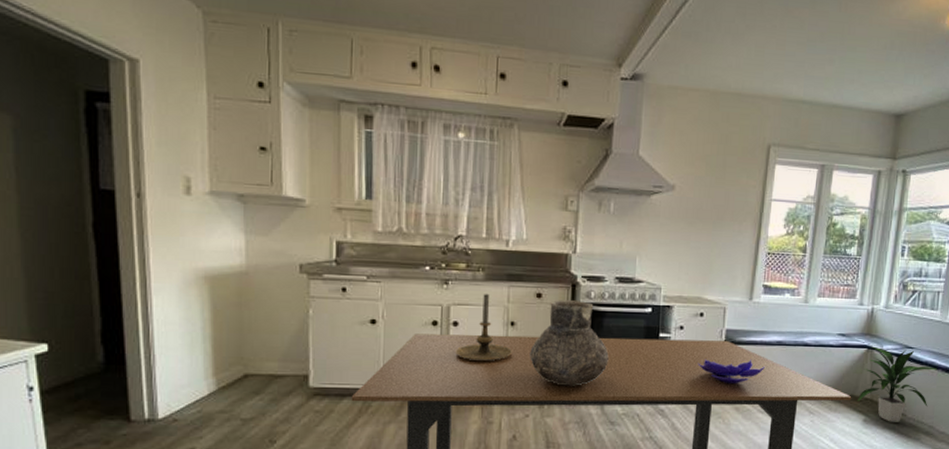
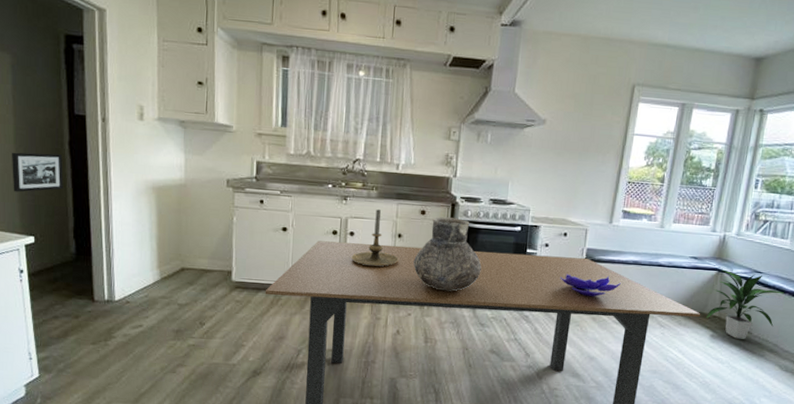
picture frame: none [15,238,86,289] -> present [12,152,63,193]

